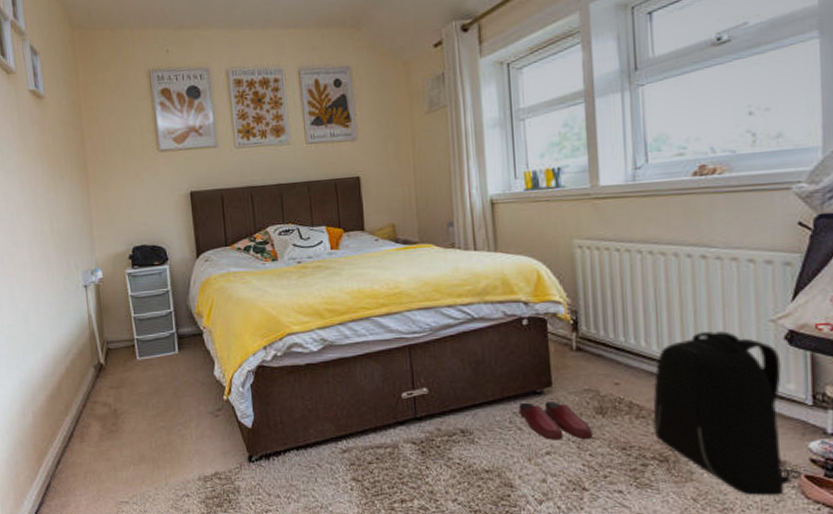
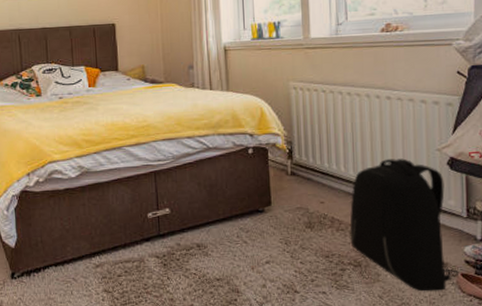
slippers: present [519,401,592,440] -> none [245,218,303,251]

